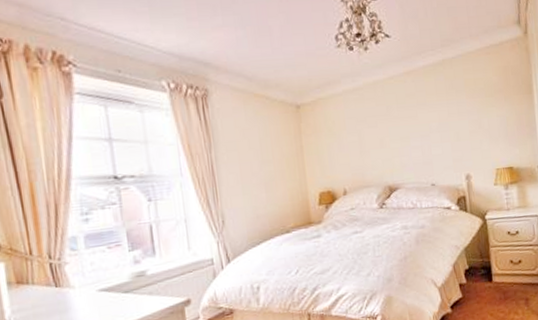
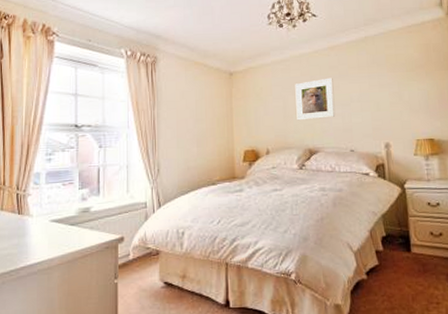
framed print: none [370,106,415,156] -> present [295,77,336,121]

